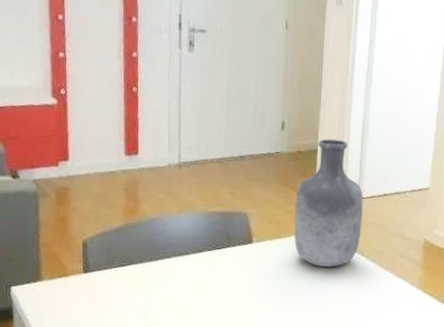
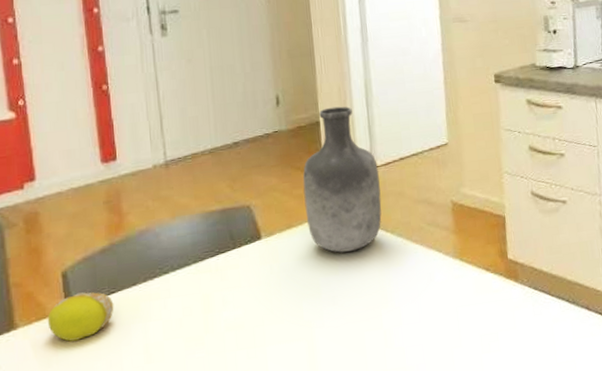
fruit: none [67,261,123,299] -> present [47,292,114,342]

